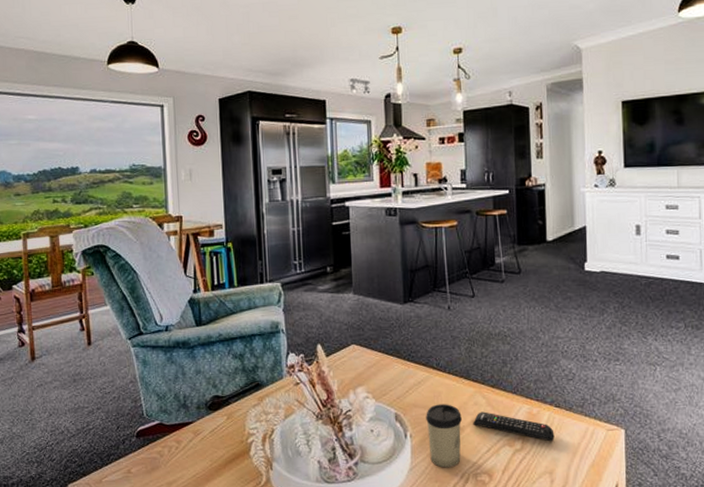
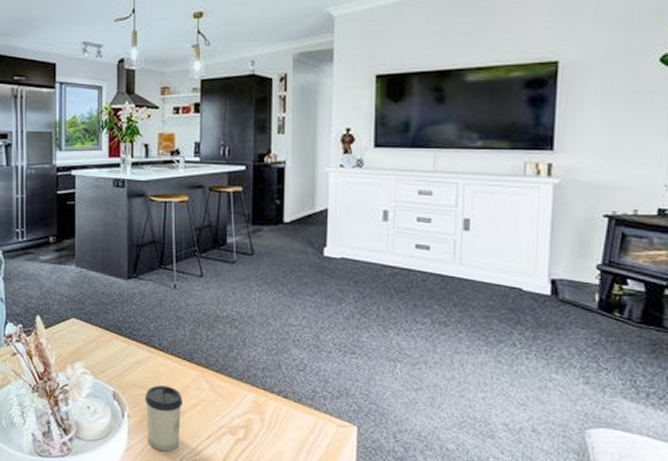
remote control: present [473,411,555,442] -> none [194,396,281,434]

